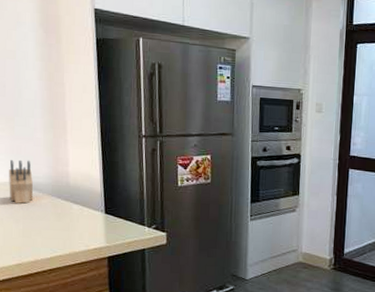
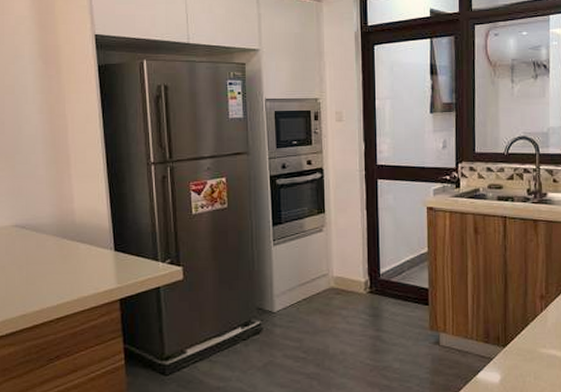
knife block: present [9,159,34,204] -> none [10,200,37,248]

